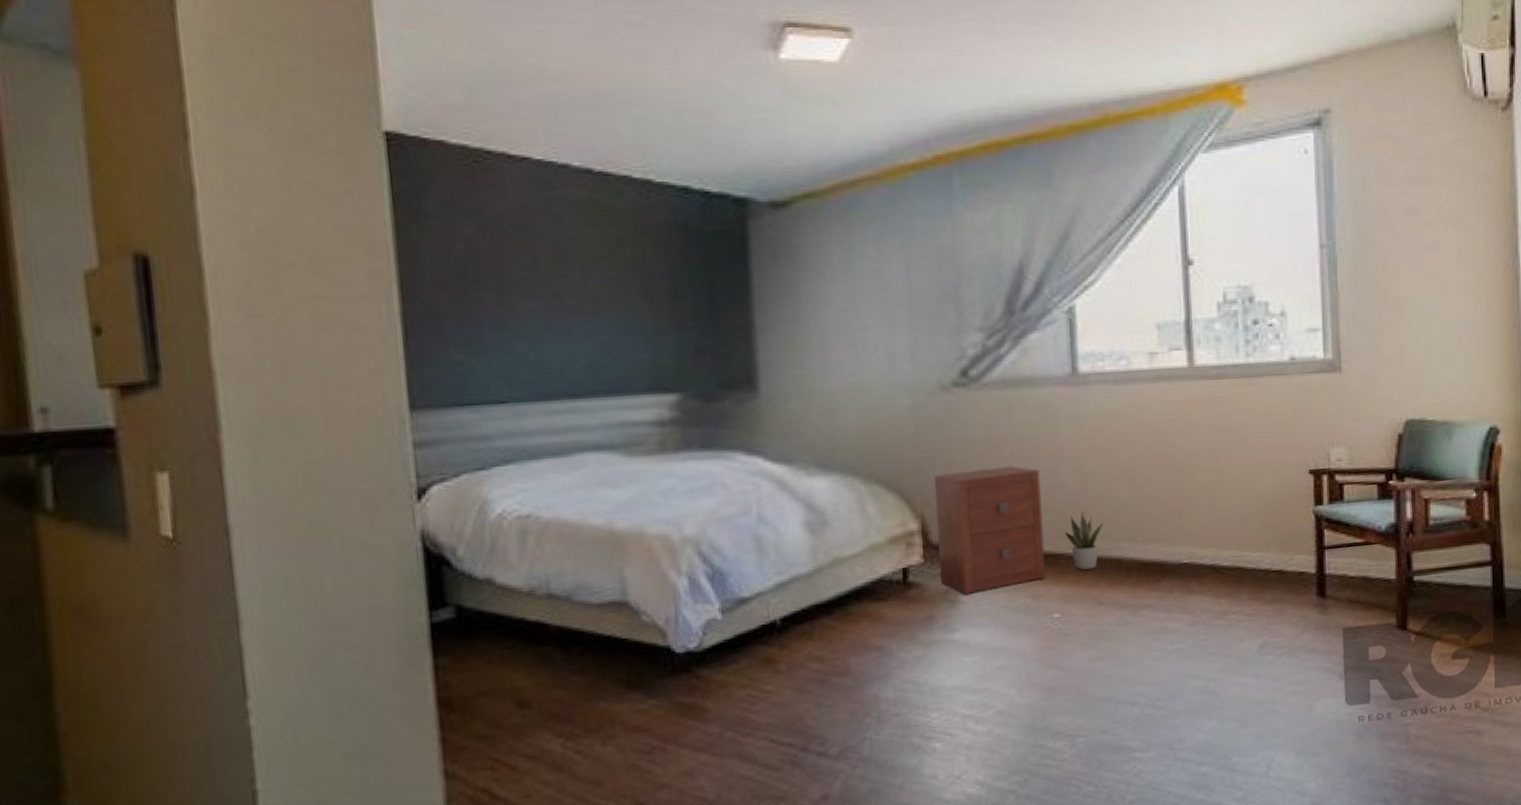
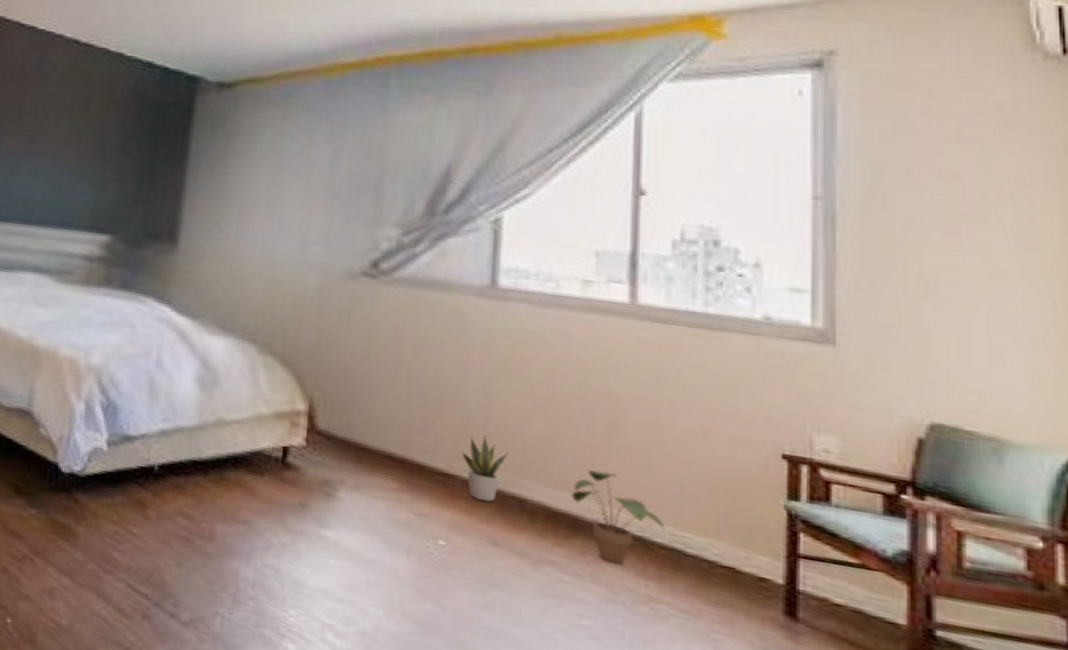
nightstand: present [934,466,1046,596] -> none [320,360,442,499]
potted plant: none [1158,517,1230,593] -> present [572,470,665,565]

